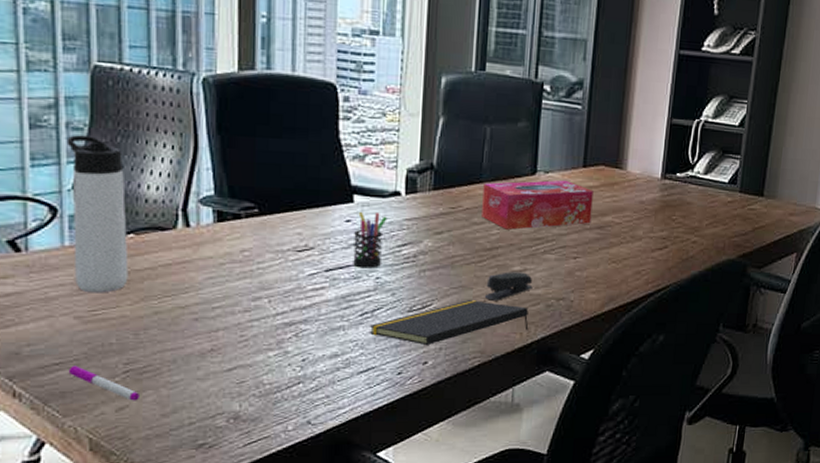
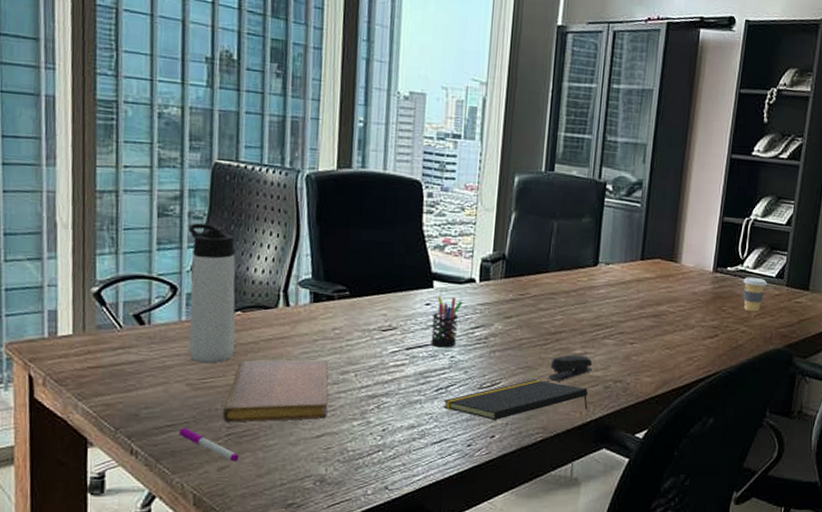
notebook: none [119,286,239,358] -> present [223,359,328,423]
tissue box: present [482,180,593,230] -> none [547,271,650,316]
coffee cup: none [693,183,719,221] -> present [742,276,767,312]

